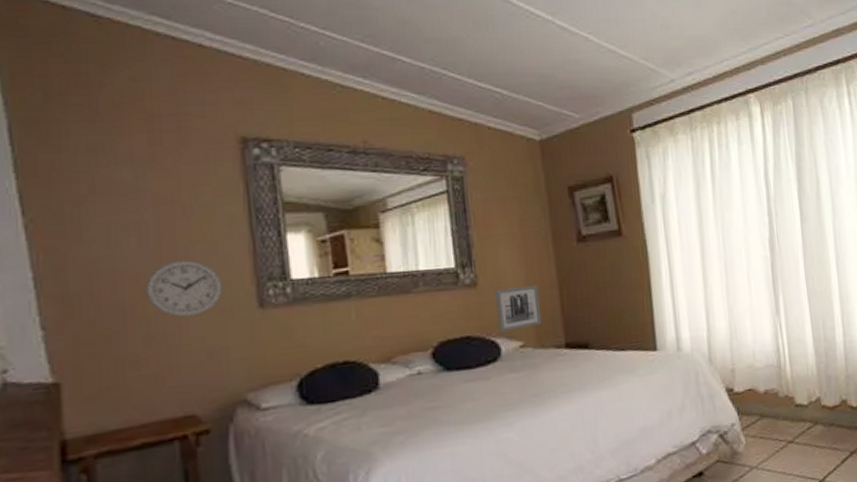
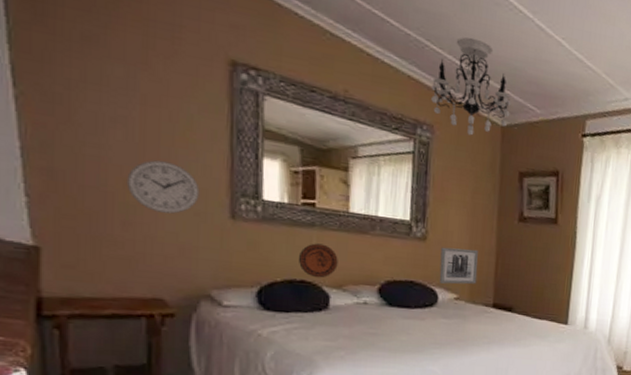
decorative plate: none [338,315,383,356] -> present [299,243,338,278]
chandelier: none [455,55,547,159] -> present [431,37,511,136]

